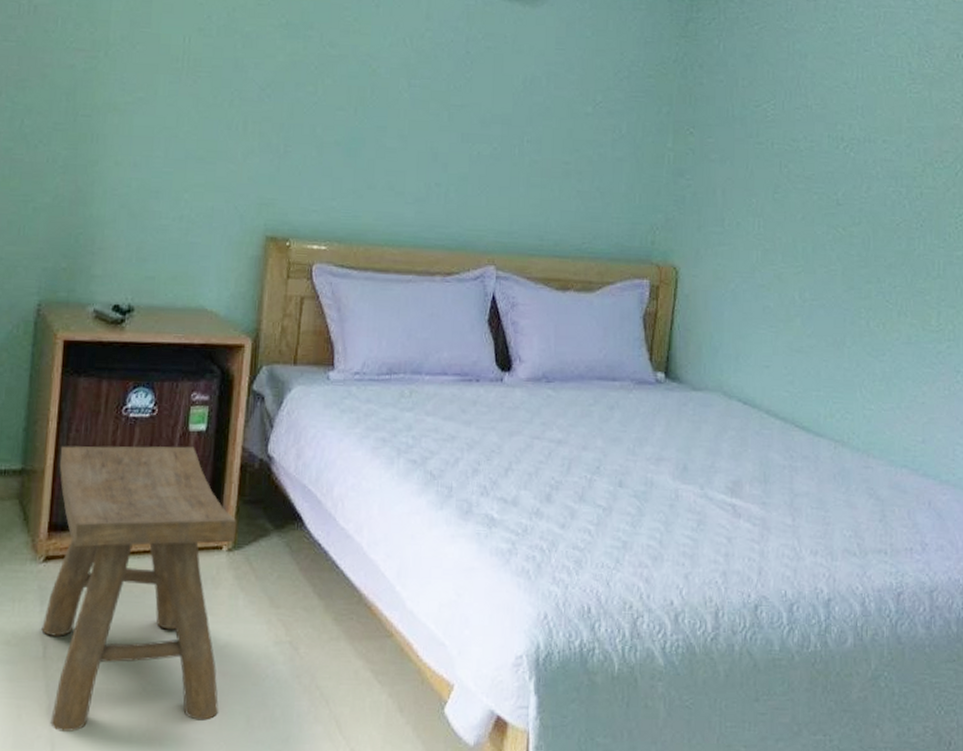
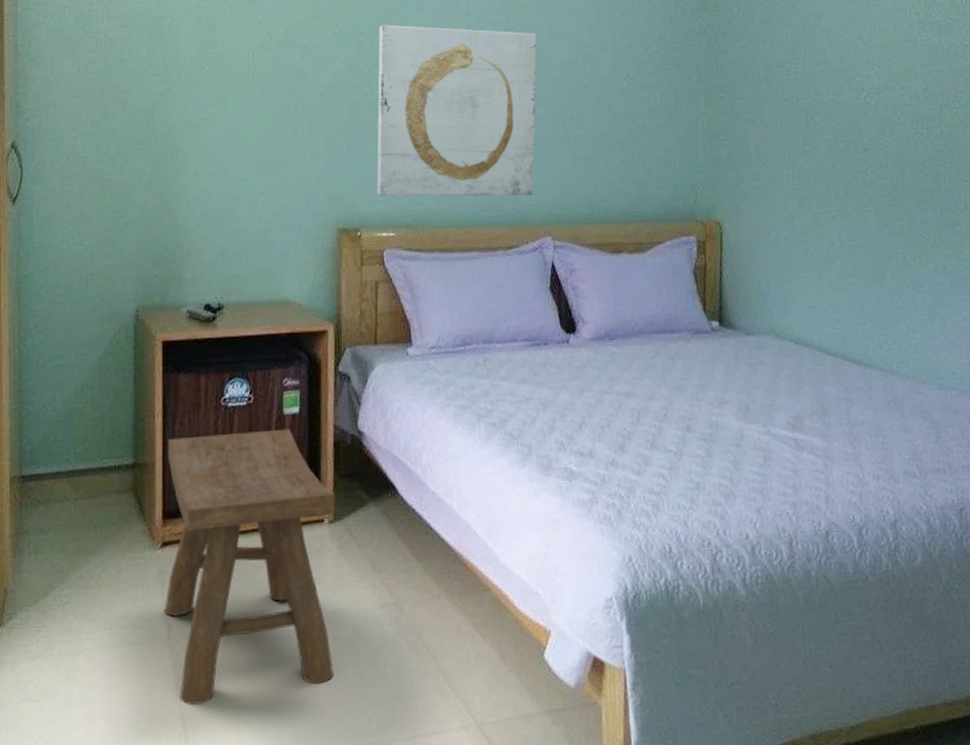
wall art: none [311,19,500,220] -> present [376,25,537,197]

